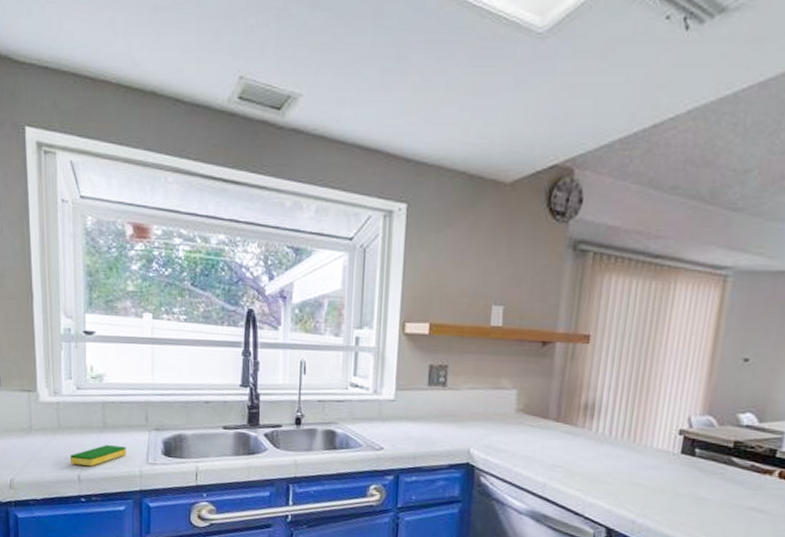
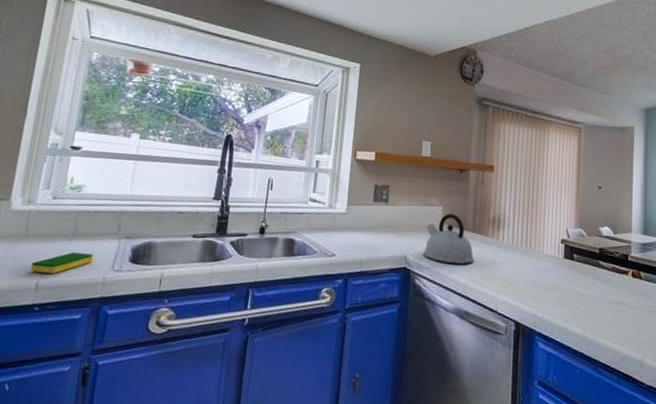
kettle: none [491,399,557,460] -> present [423,214,474,264]

